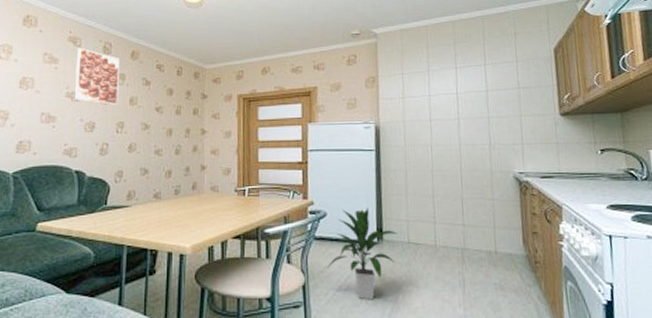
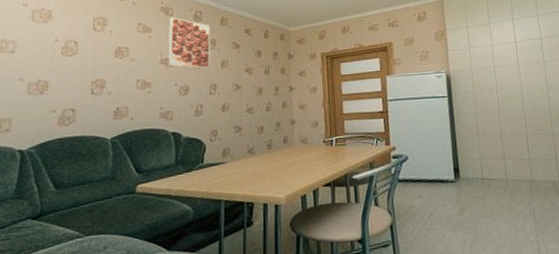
indoor plant: present [327,208,398,300] -> none [412,149,473,234]

